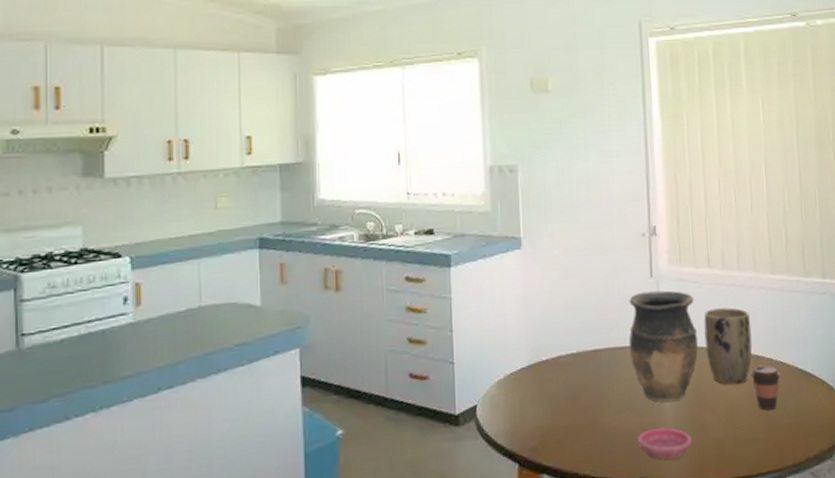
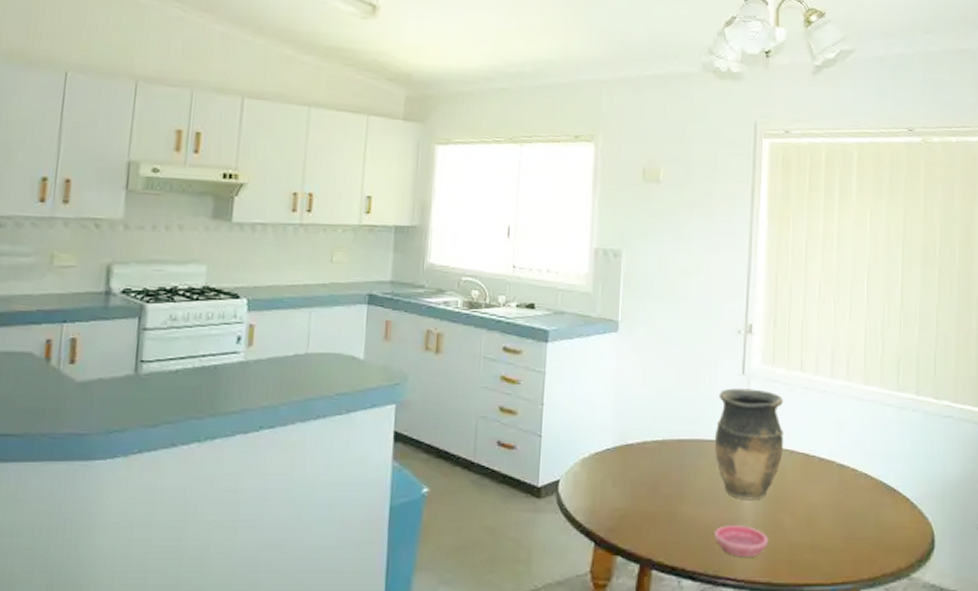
plant pot: present [704,307,752,385] -> none [790,413,839,491]
coffee cup: present [750,365,781,410] -> none [833,475,865,520]

